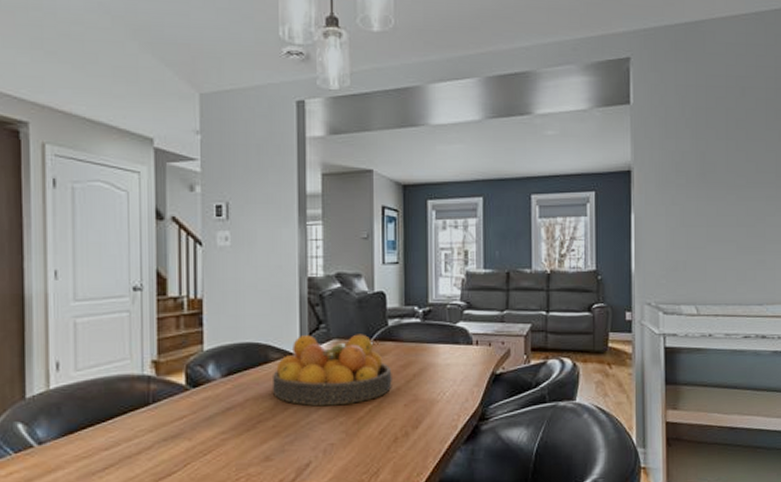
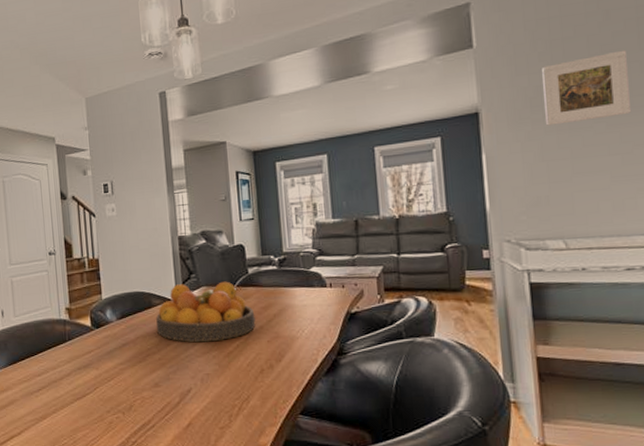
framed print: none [687,127,757,192] -> present [542,50,632,126]

